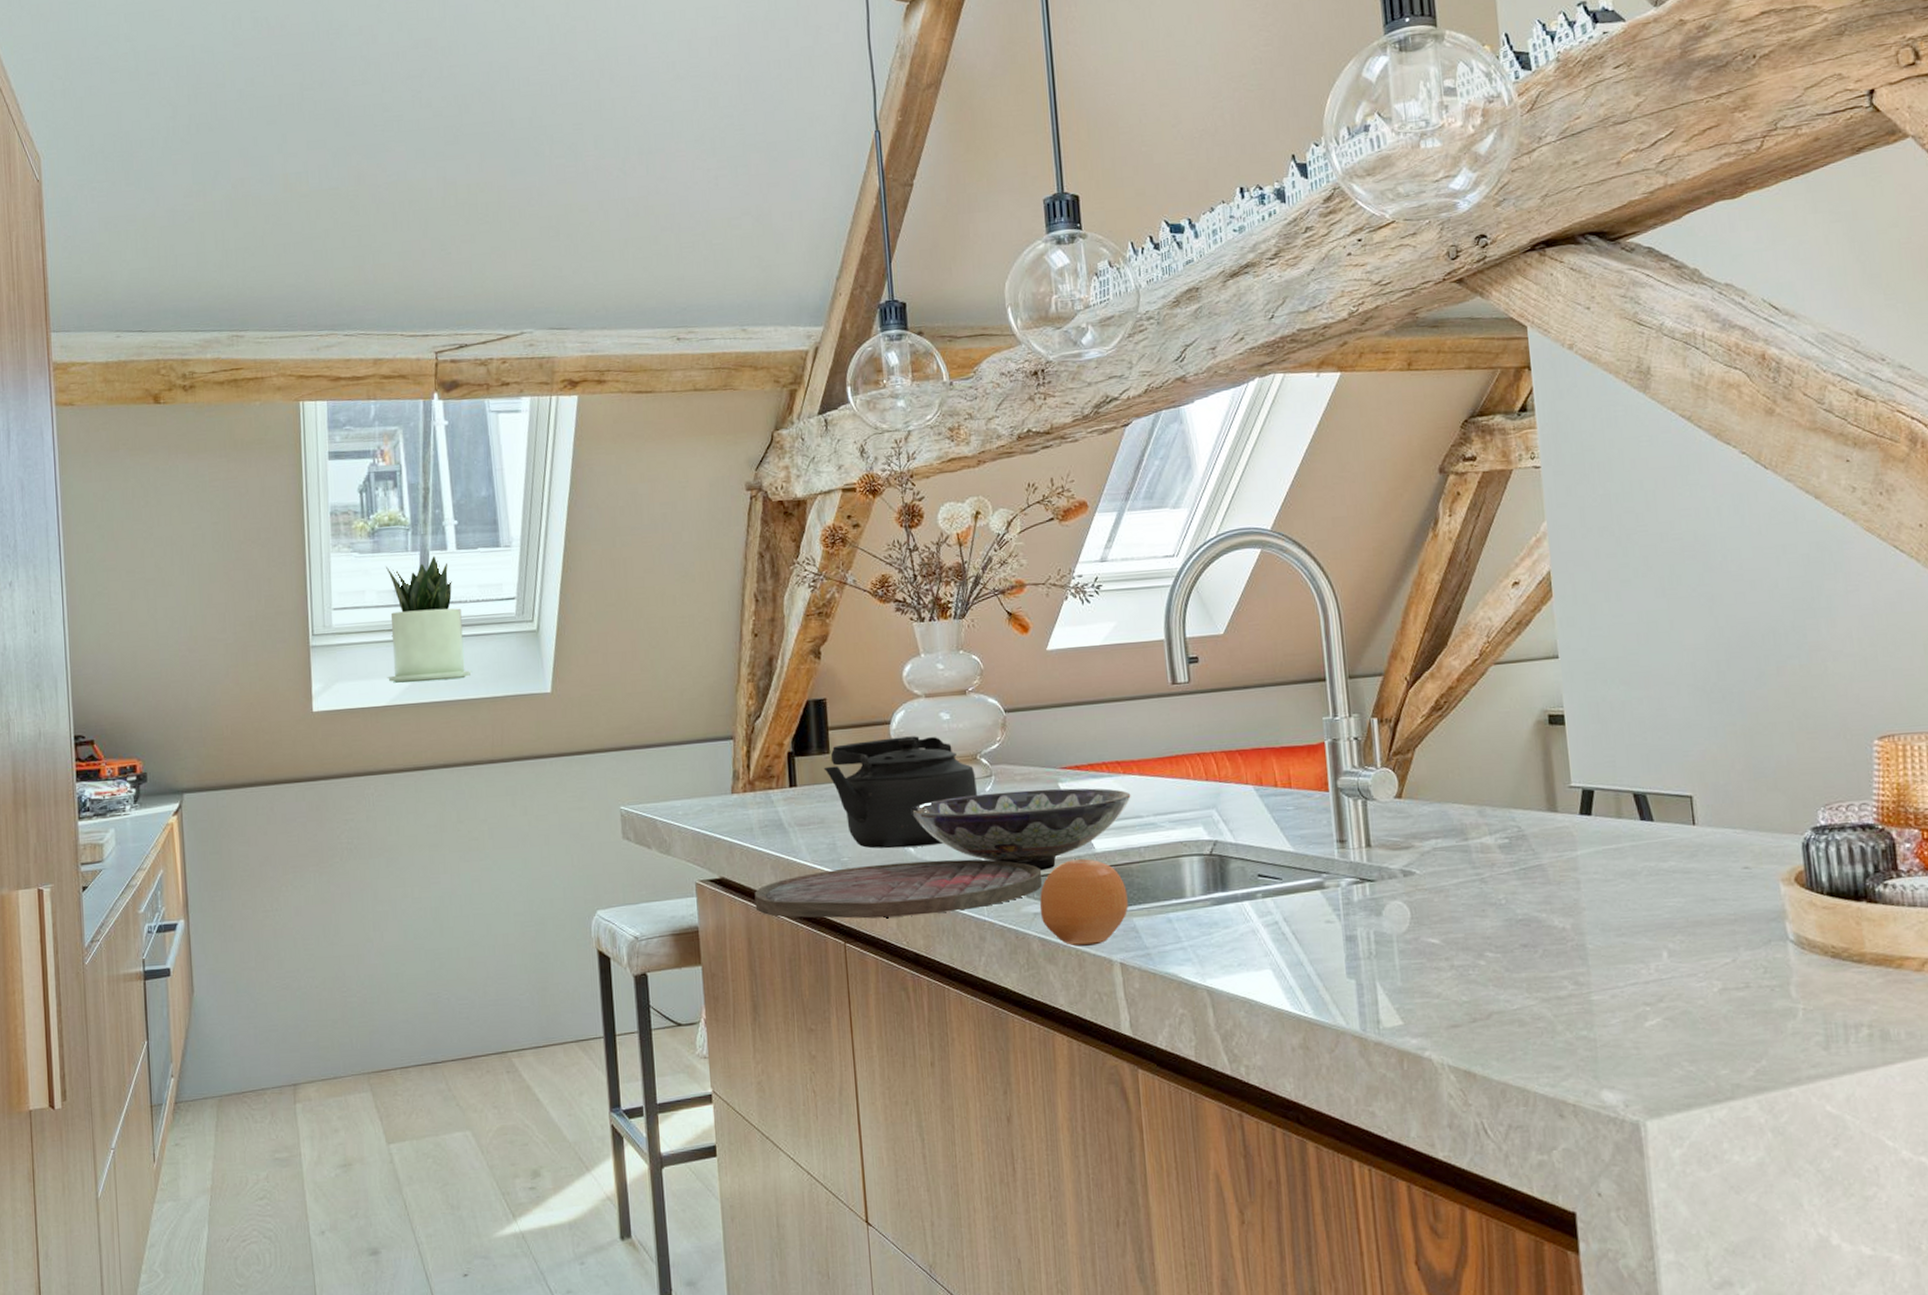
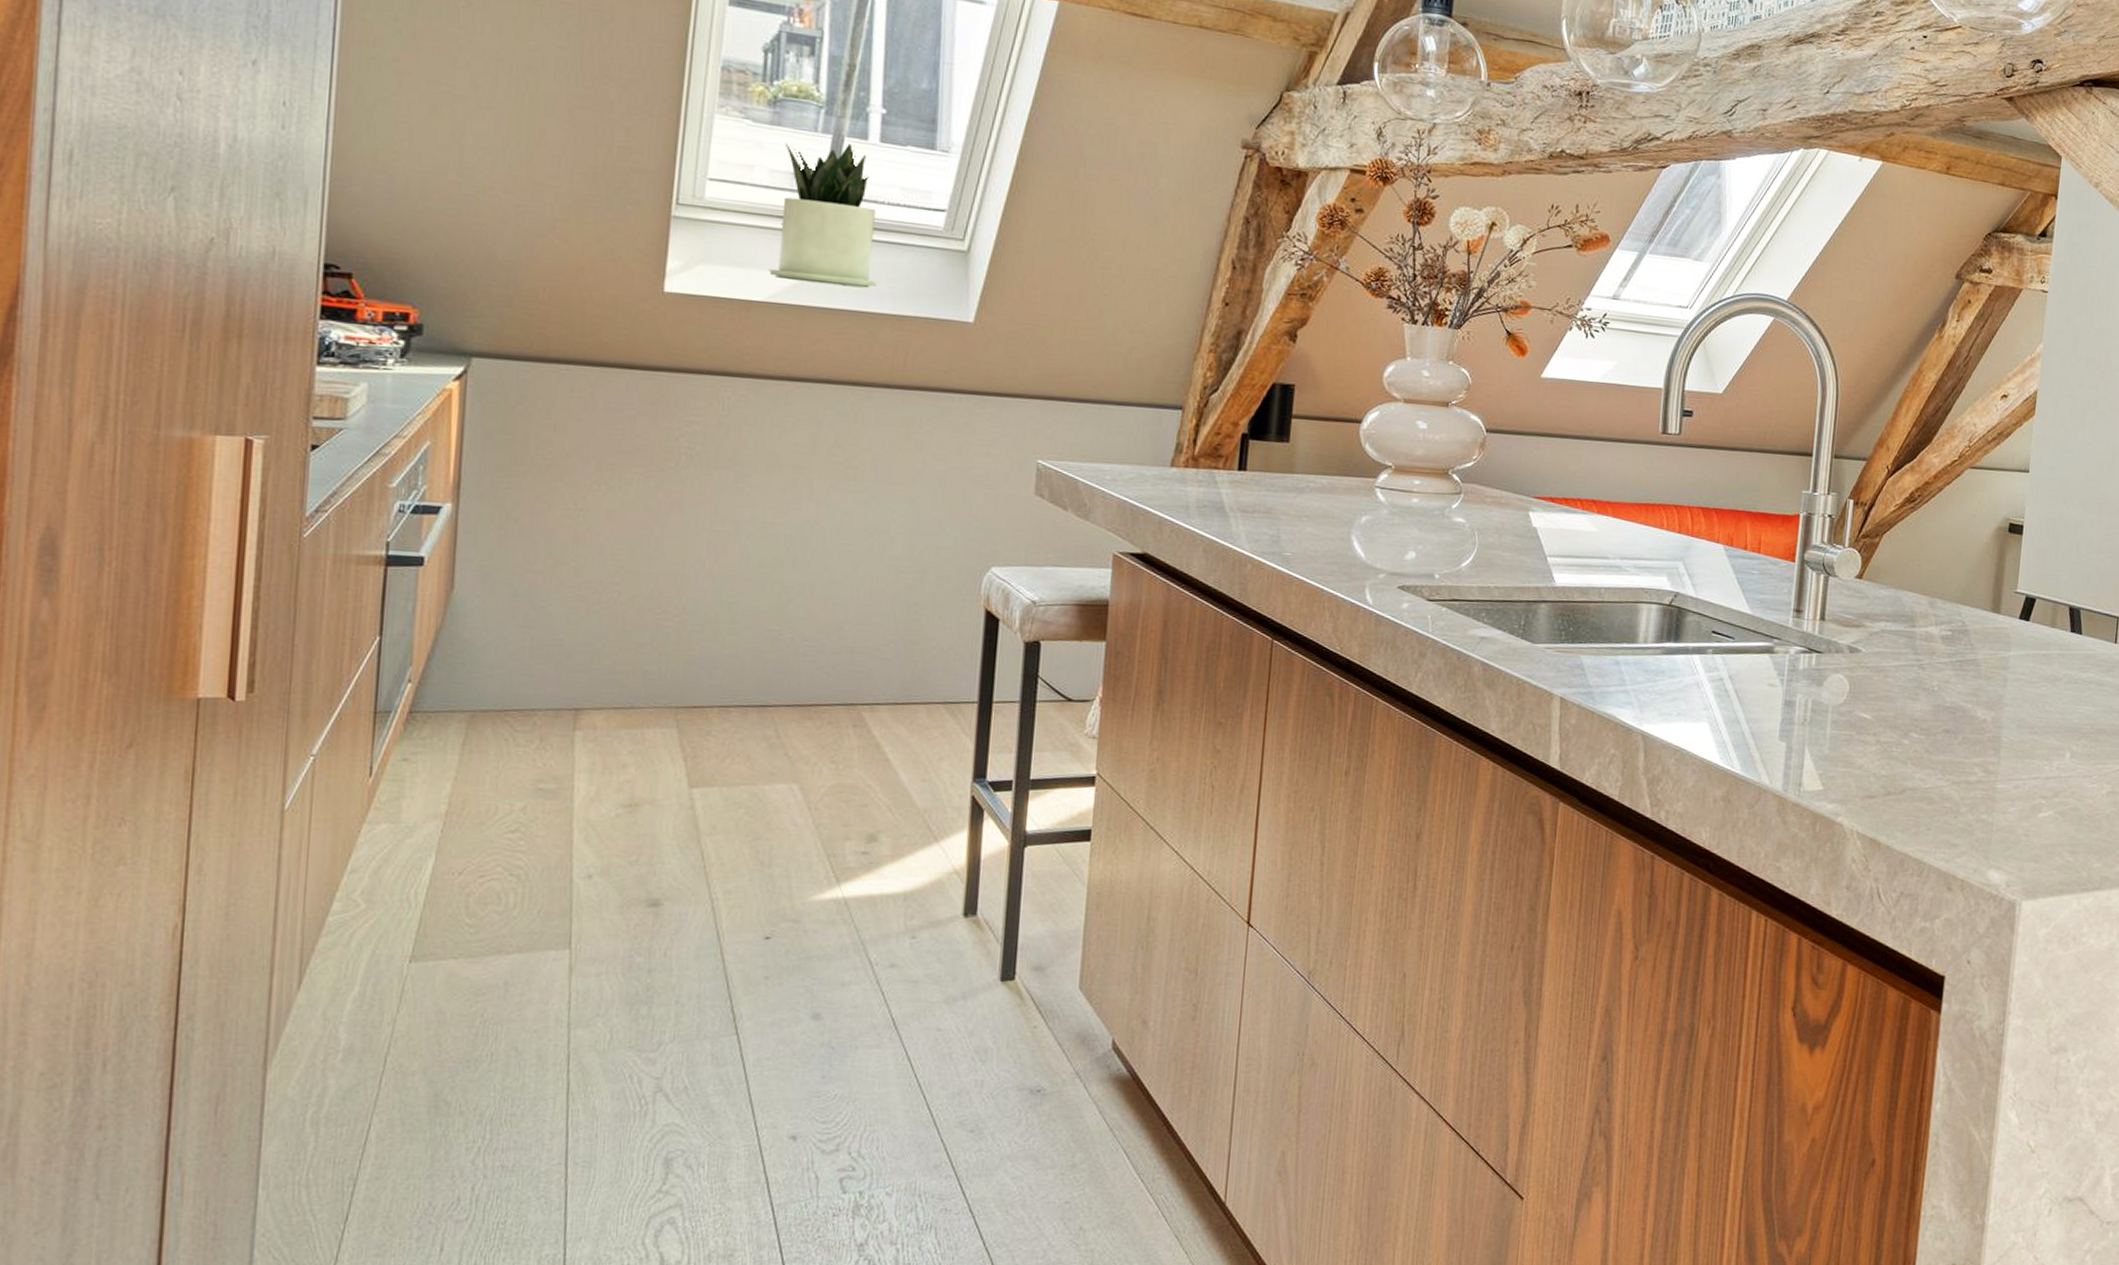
cutting board: present [754,859,1042,919] -> none [1178,562,1496,624]
kettle: present [823,736,977,849] -> none [1279,435,1444,554]
bowl: present [911,788,1131,870] -> none [1368,509,1601,596]
fruit: present [1039,859,1128,947] -> none [1487,590,1580,677]

